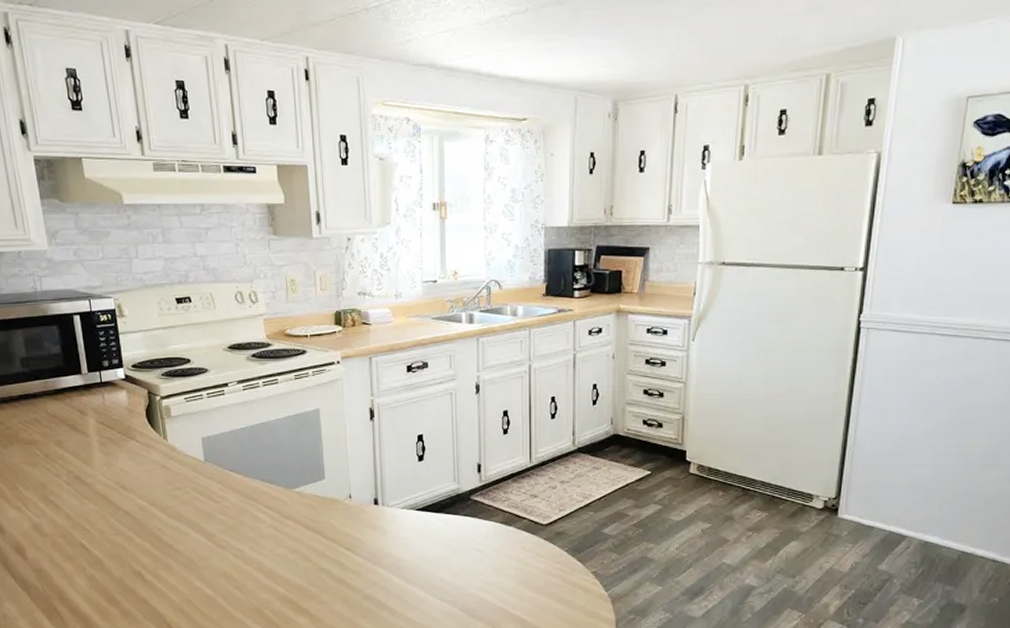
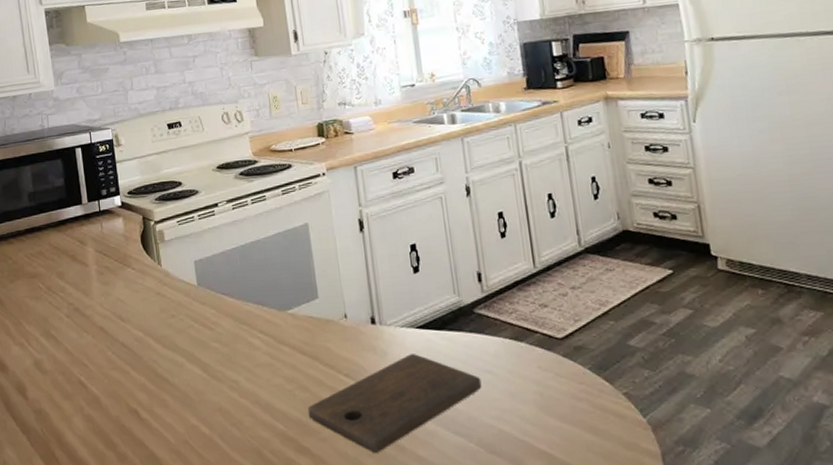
cutting board: none [308,531,470,614] -> present [307,353,482,453]

